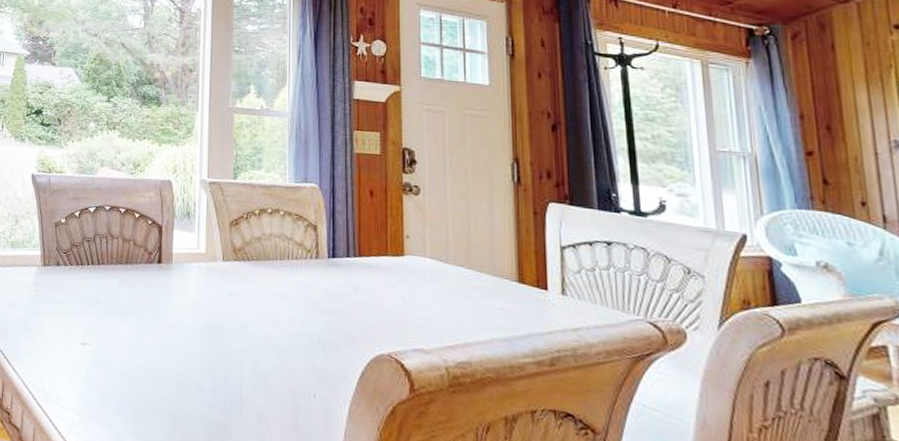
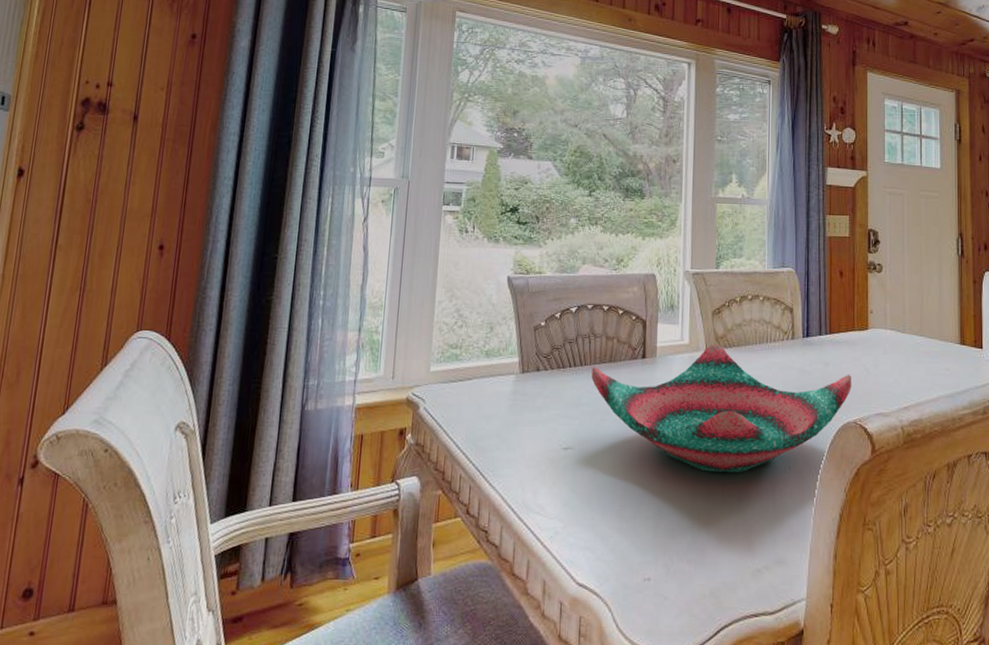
decorative bowl: none [108,255,385,393] -> present [591,344,852,473]

